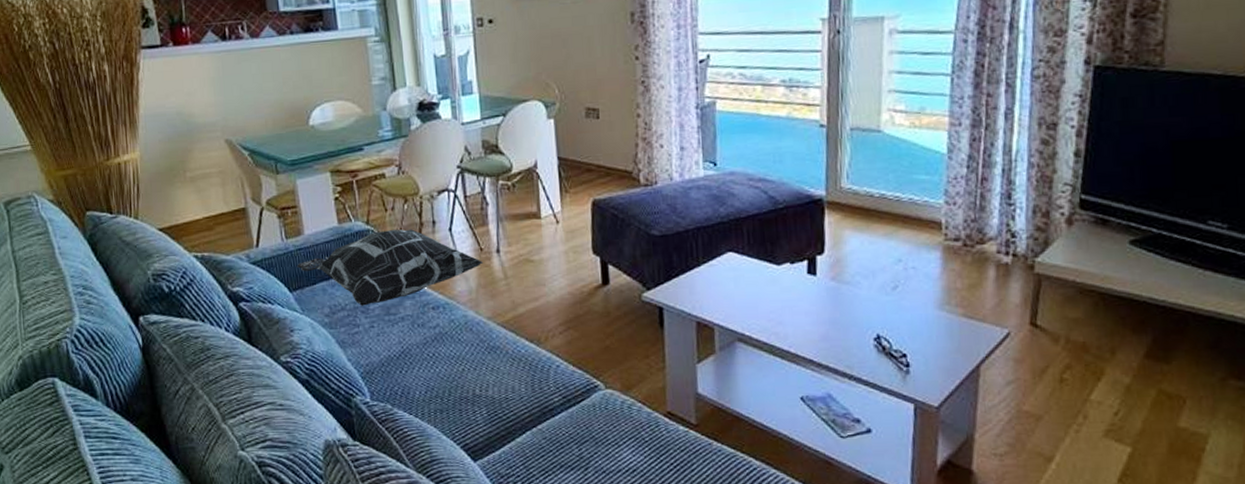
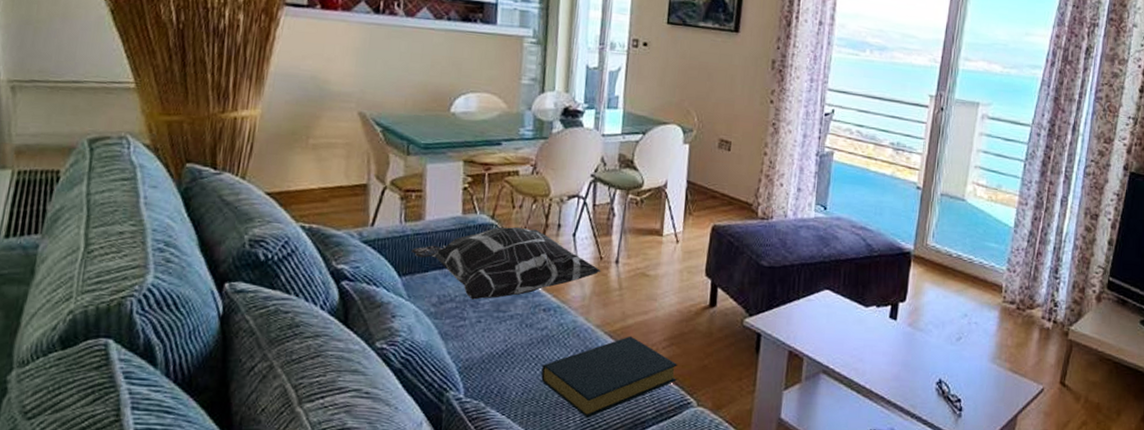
hardback book: none [441,324,579,410] -> present [541,336,678,418]

